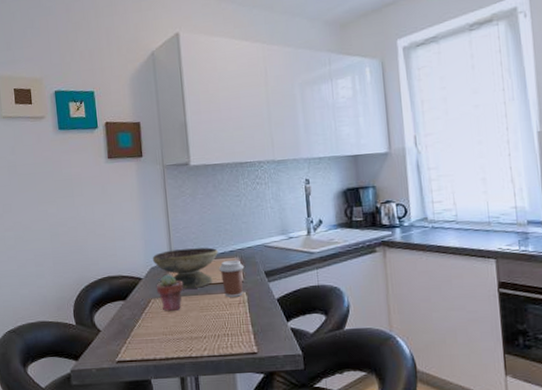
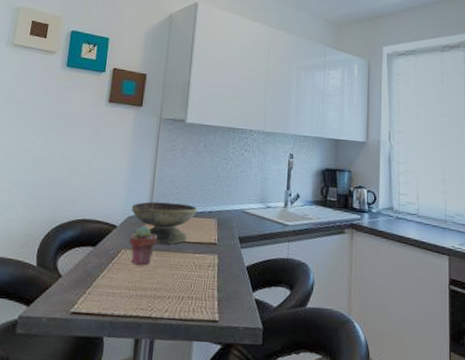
coffee cup: present [218,260,245,297] -> none [194,221,220,259]

